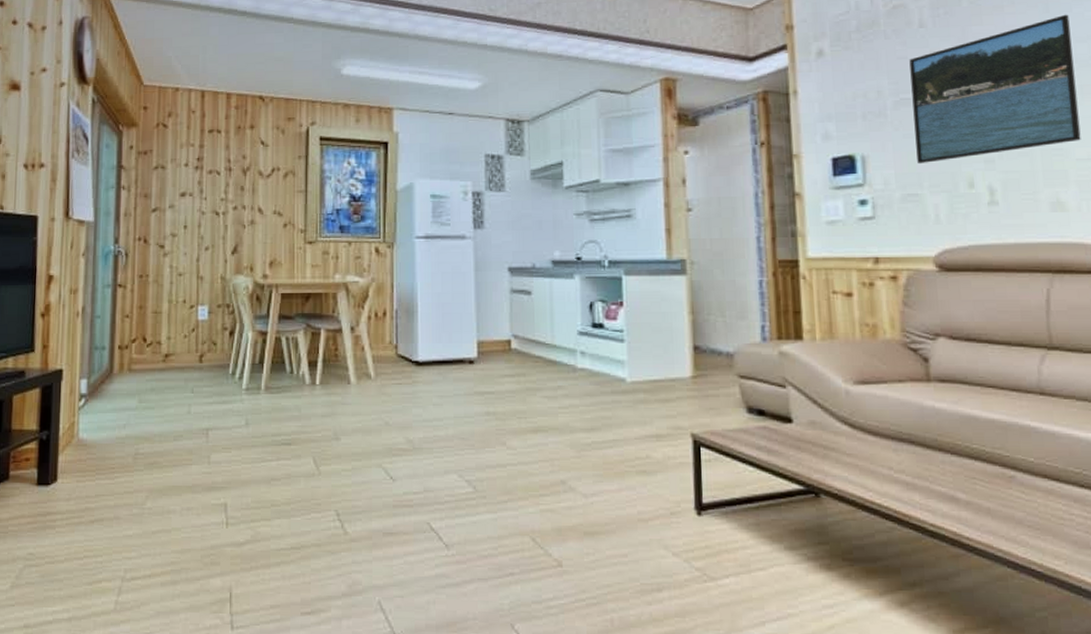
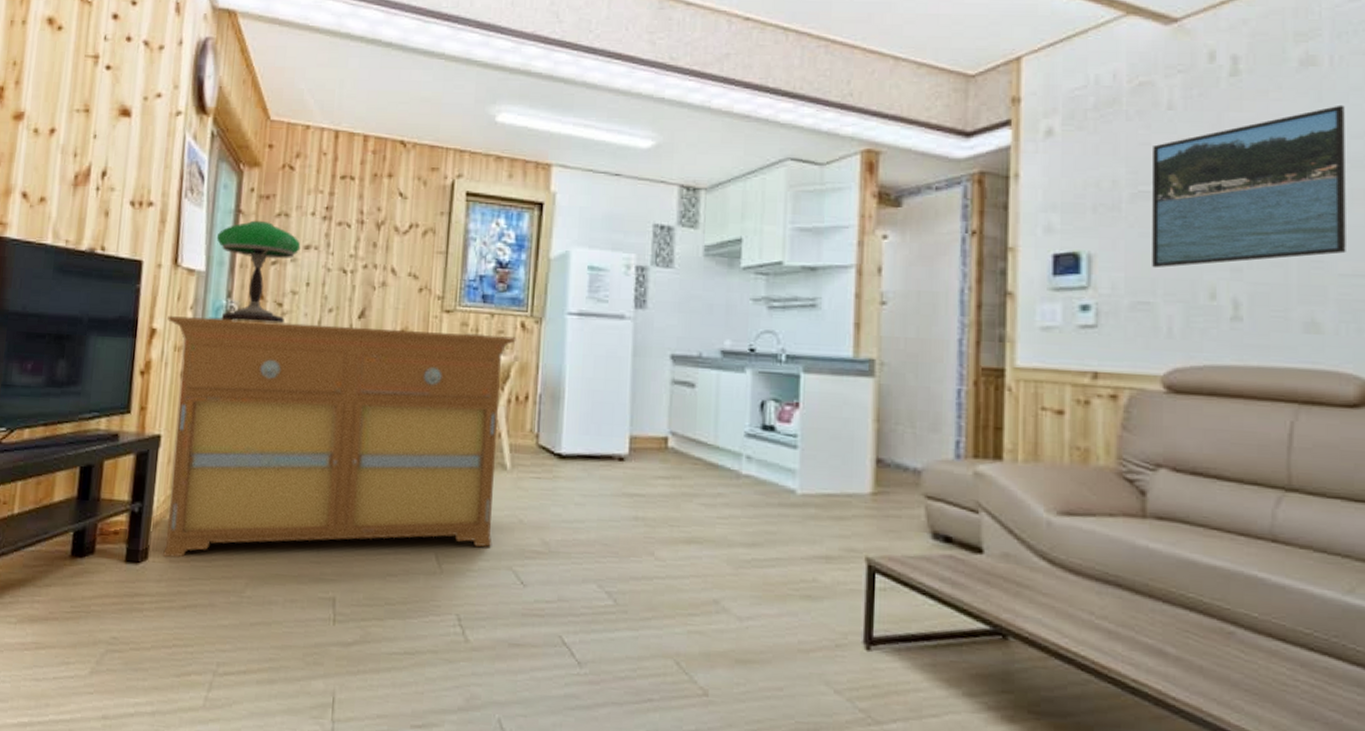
sideboard: none [63,260,372,479] -> present [163,316,516,558]
table lamp: none [102,174,177,264] -> present [216,220,301,324]

